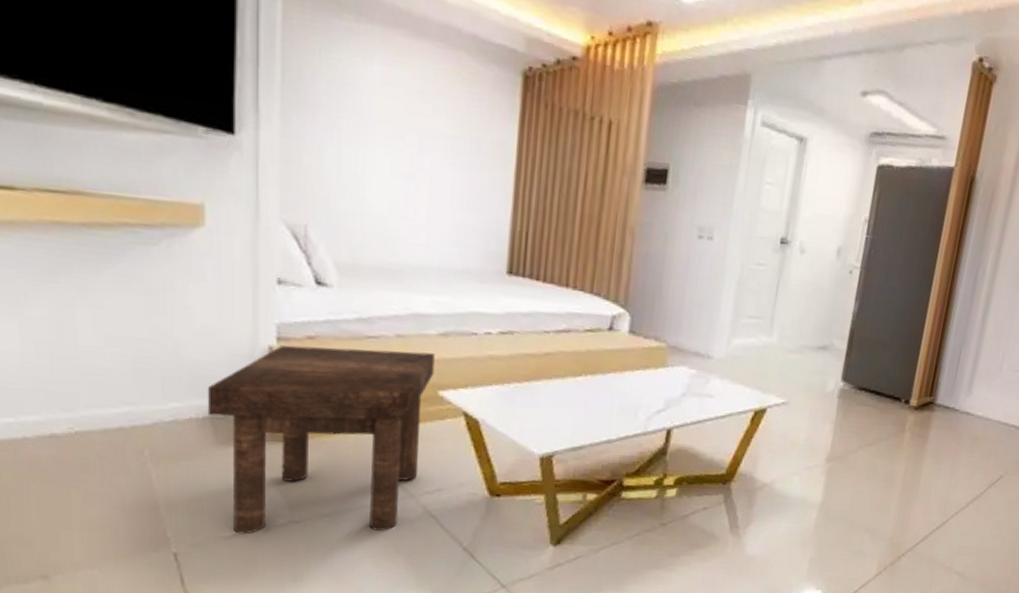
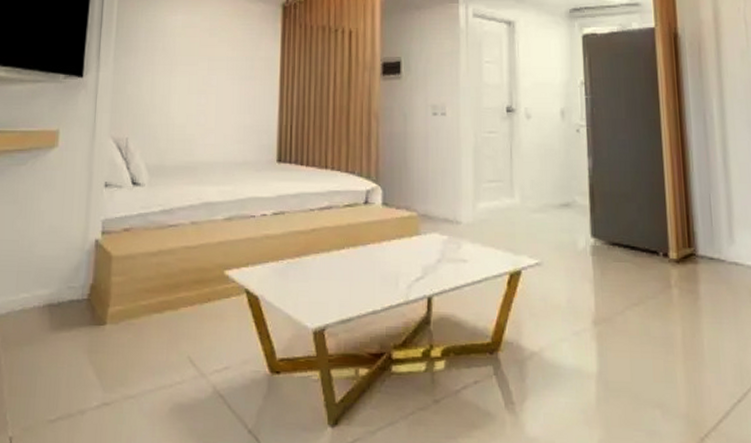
stool: present [207,345,435,534] -> none [46,236,221,418]

